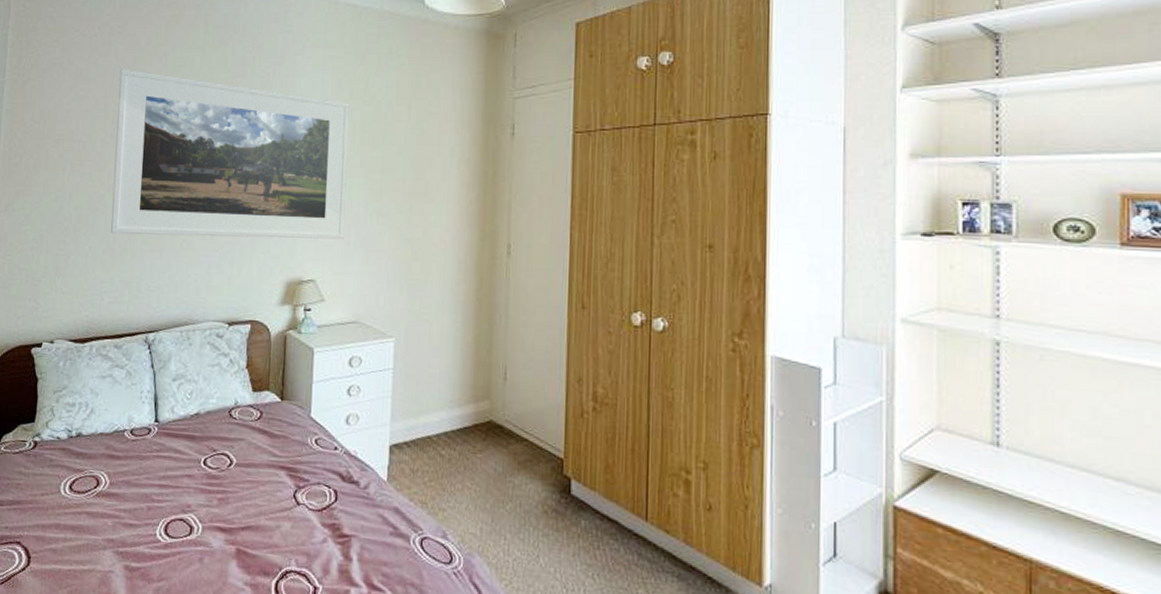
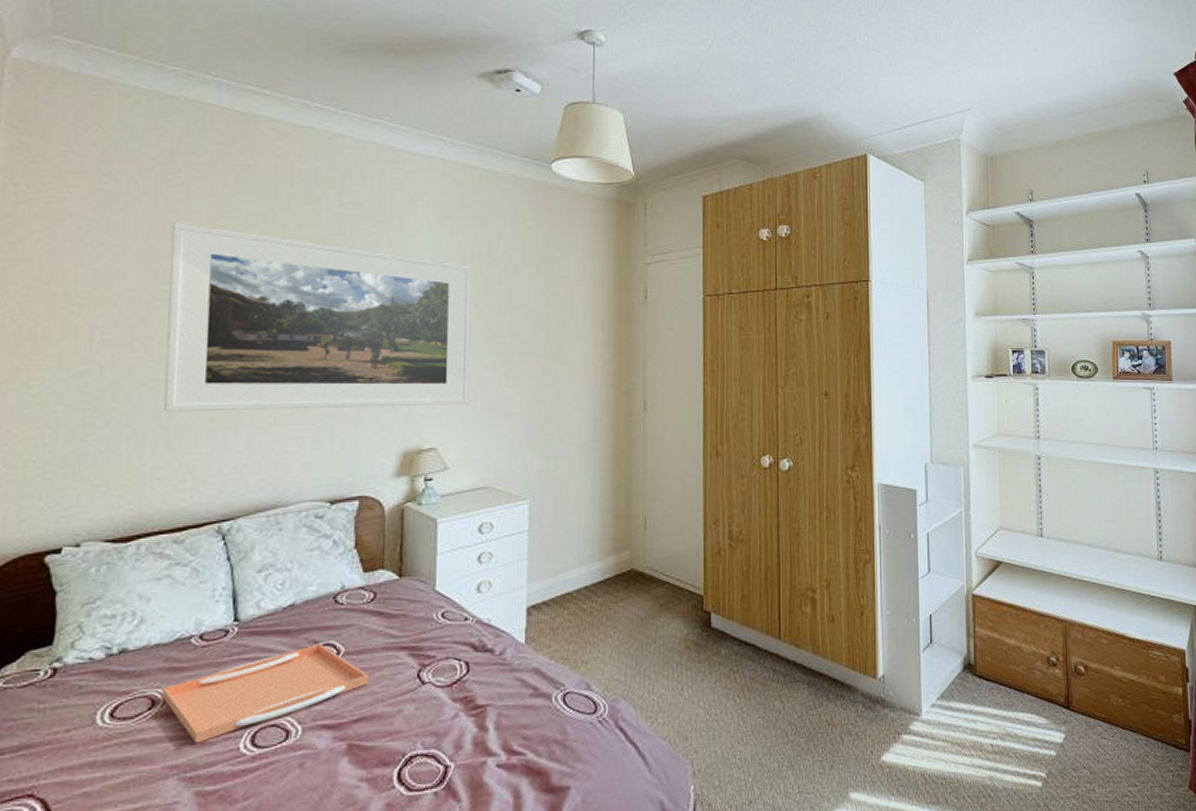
serving tray: none [103,451,255,524] -> present [161,643,370,744]

